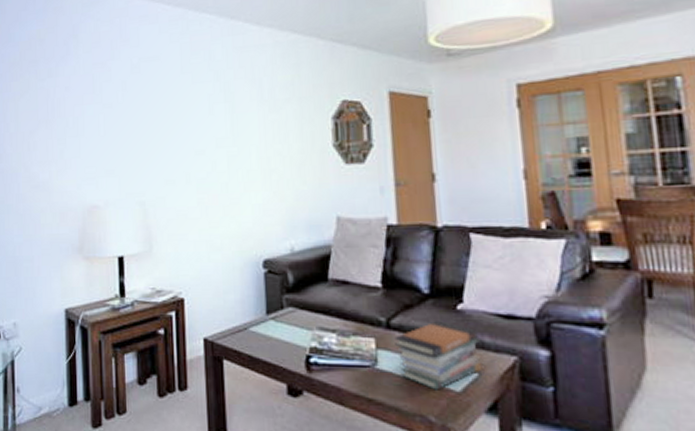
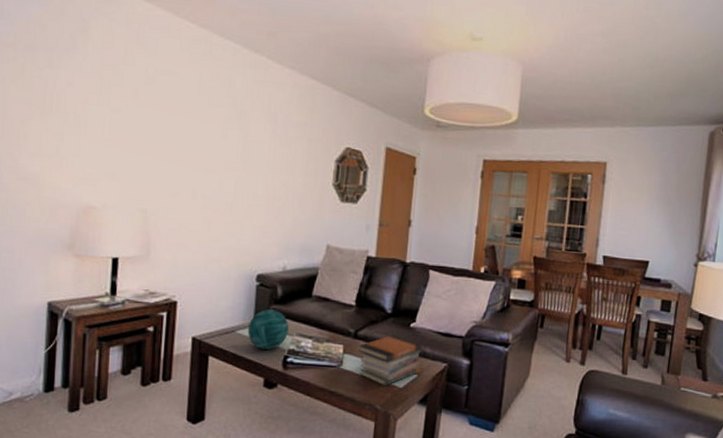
decorative orb: none [260,300,307,349] -> present [247,309,289,350]

